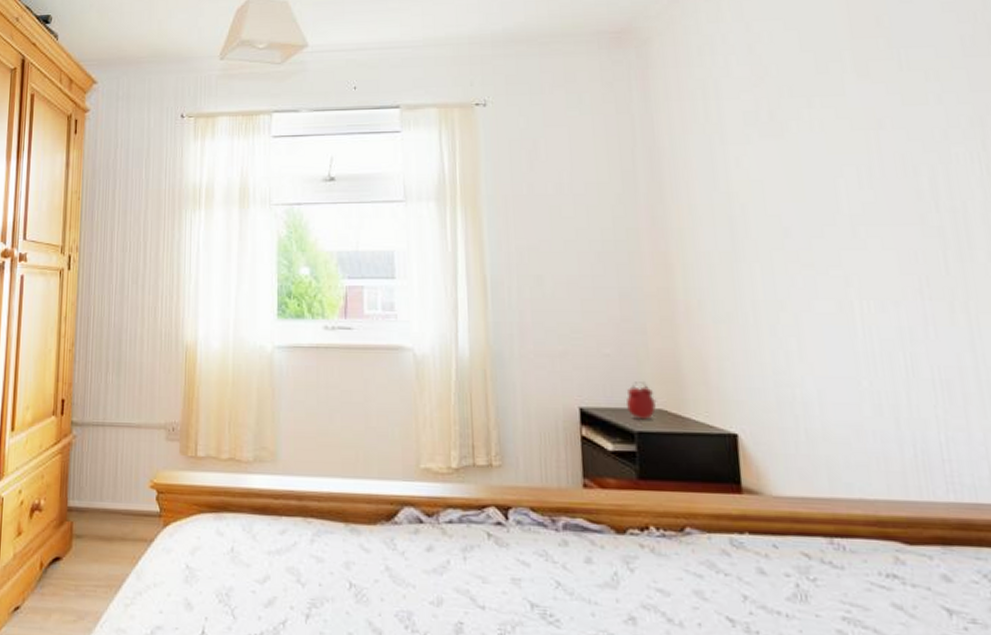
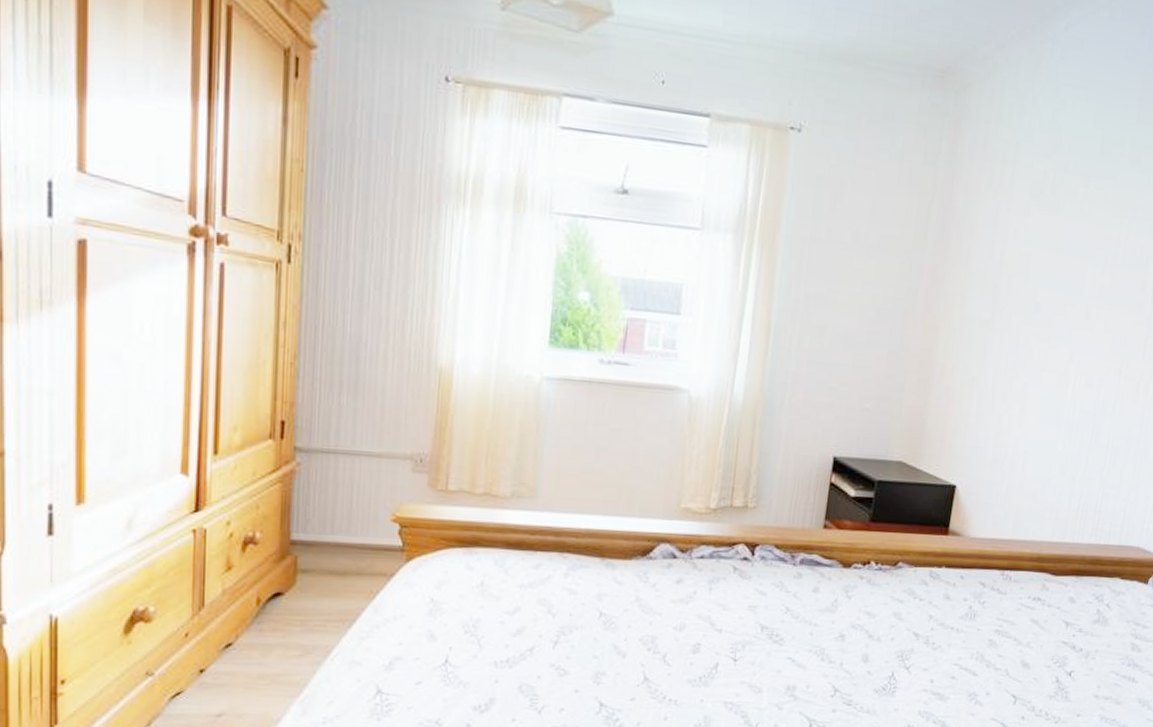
alarm clock: present [627,381,657,420] -> none [874,435,899,470]

